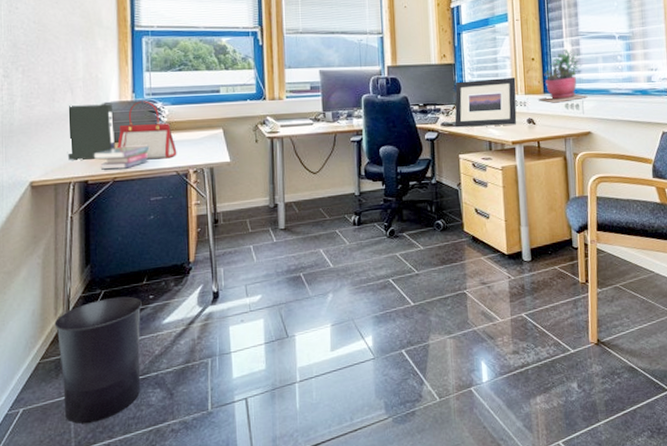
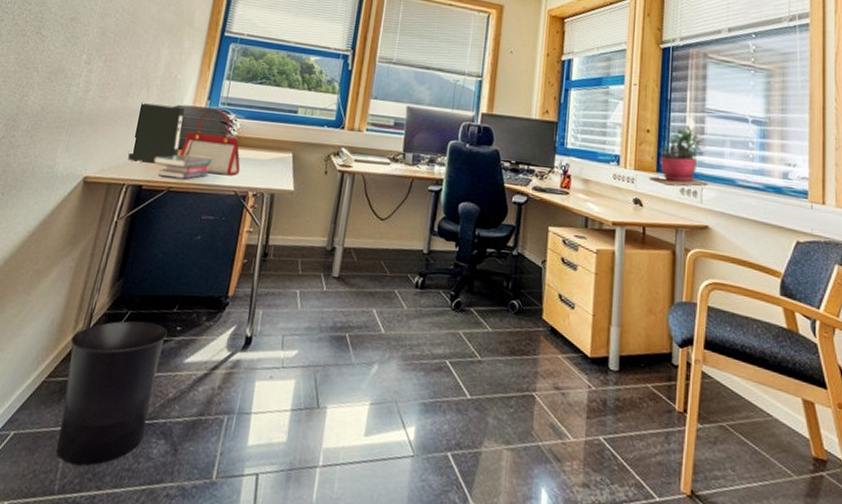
picture frame: present [454,77,517,128] -> none [548,142,626,203]

